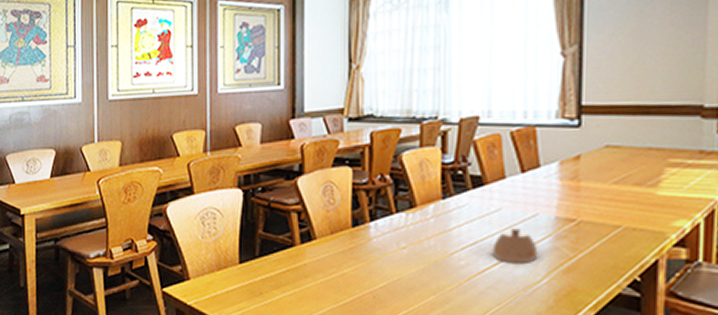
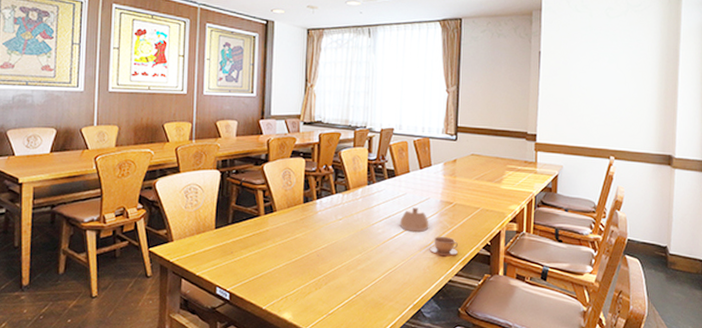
teacup: none [539,269,586,298] -> present [429,236,458,256]

